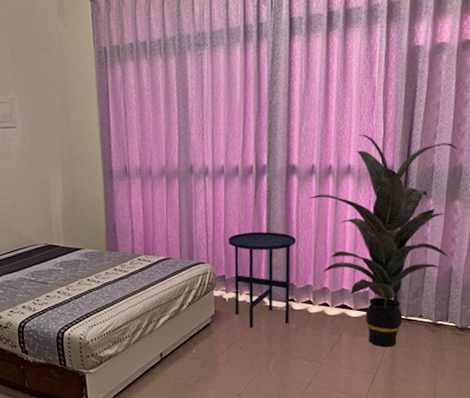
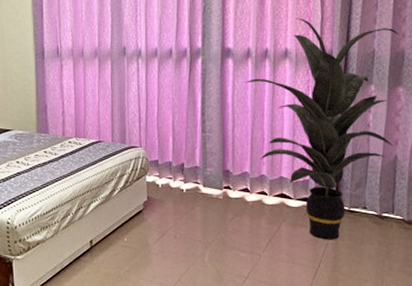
side table: present [228,231,297,328] -> none [162,115,232,216]

